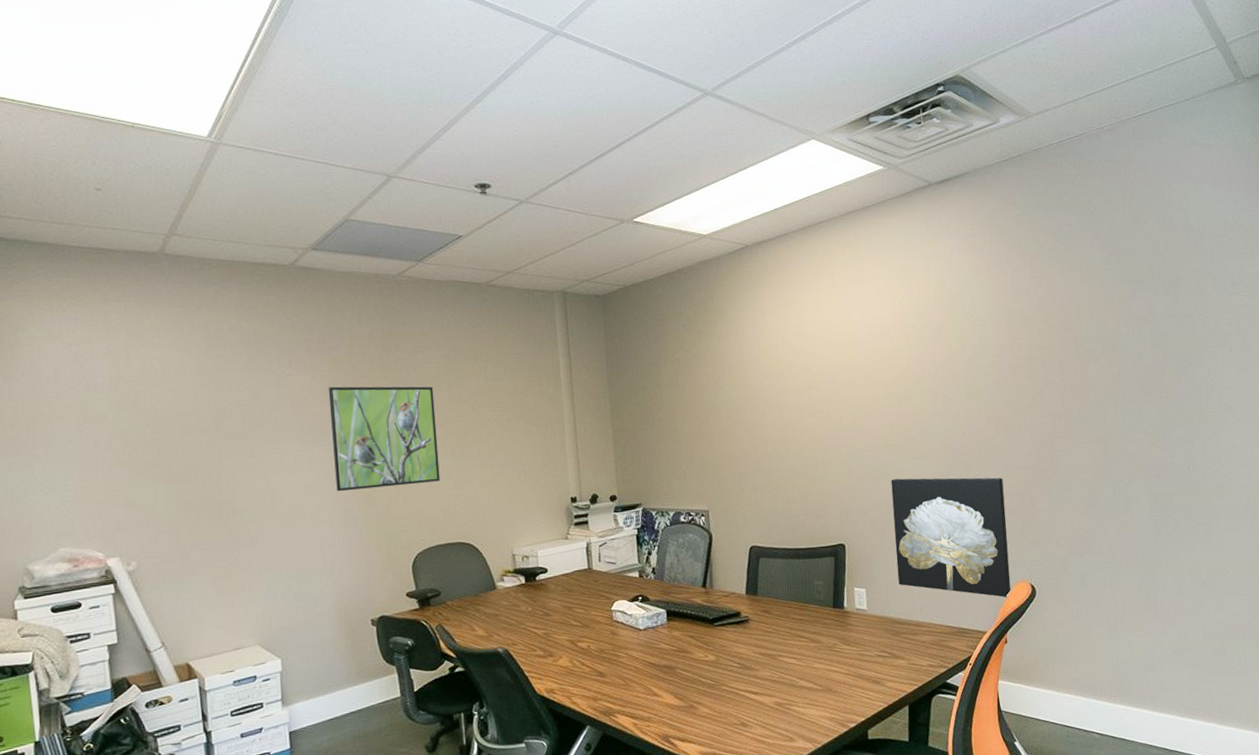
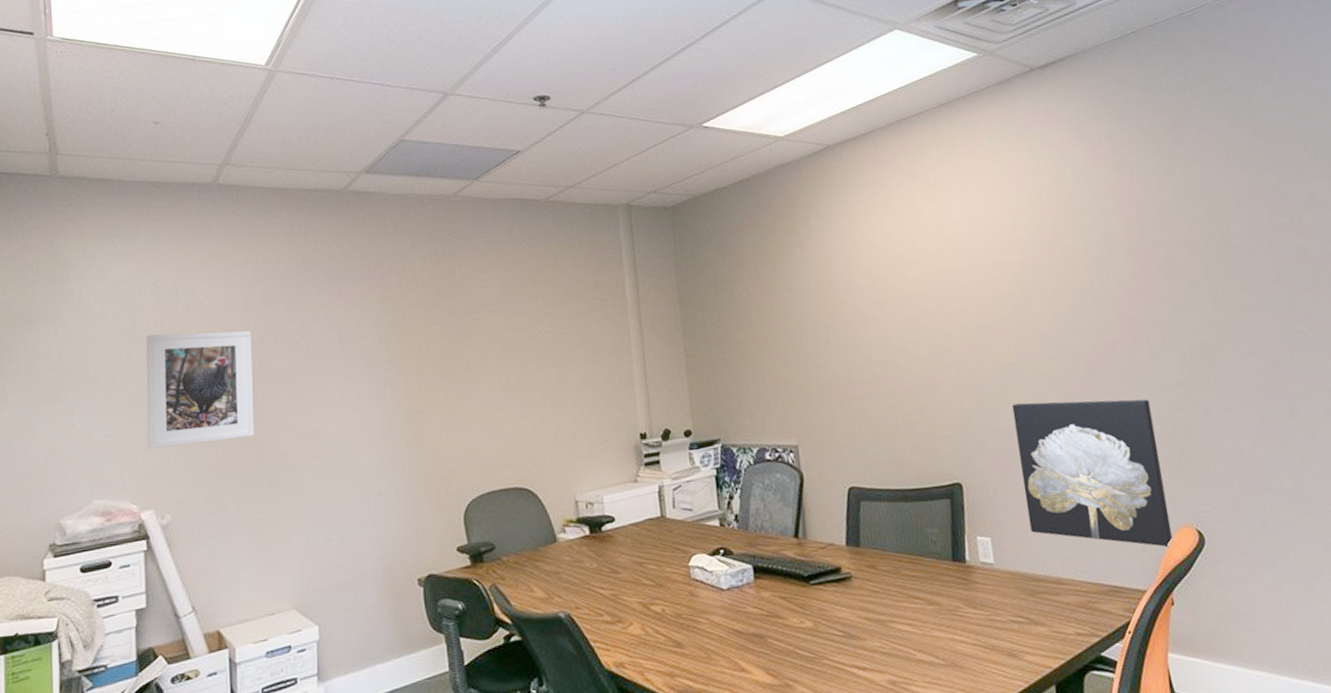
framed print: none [101,395,214,502] -> present [146,330,255,449]
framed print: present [328,386,440,492] -> none [377,313,496,433]

